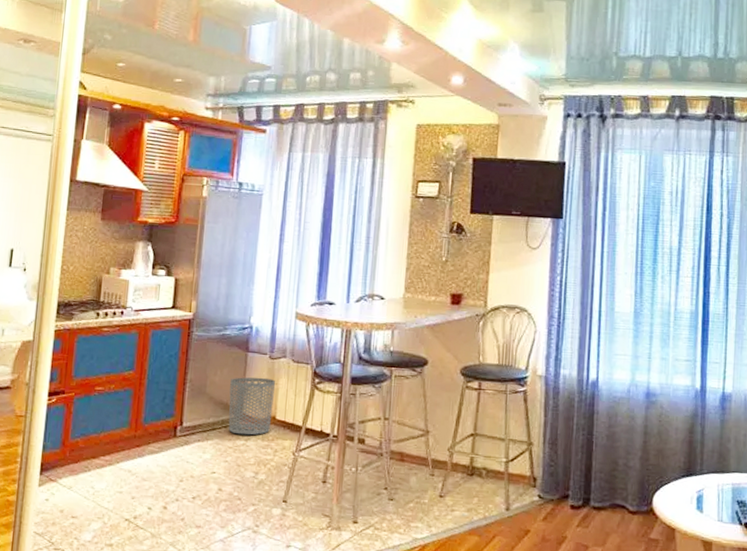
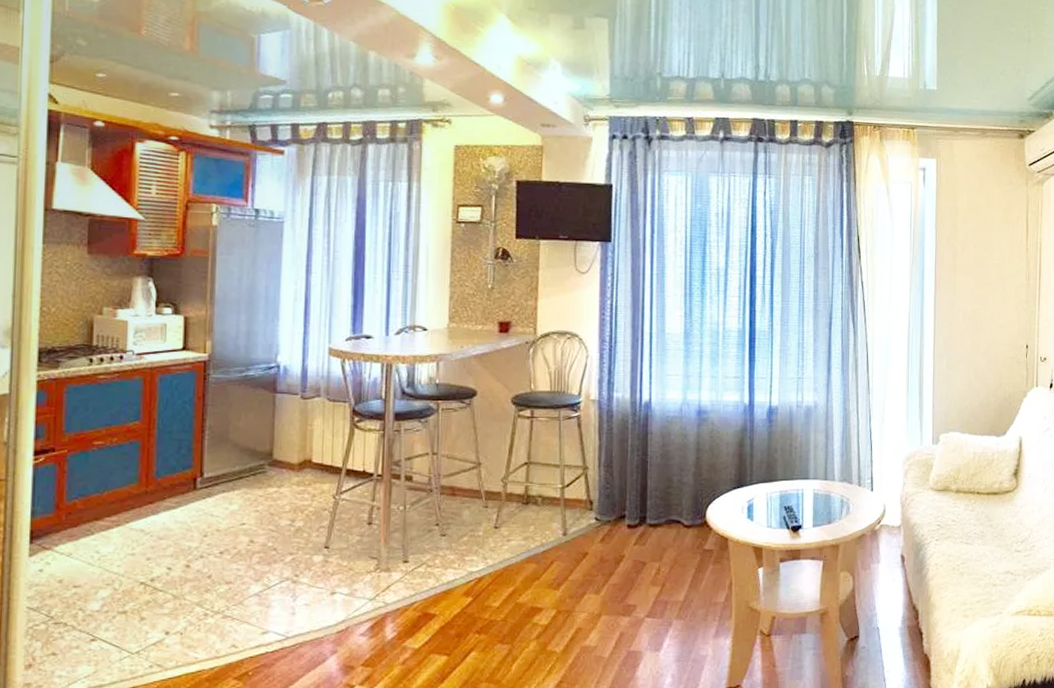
waste bin: present [228,377,276,436] -> none [256,419,310,482]

